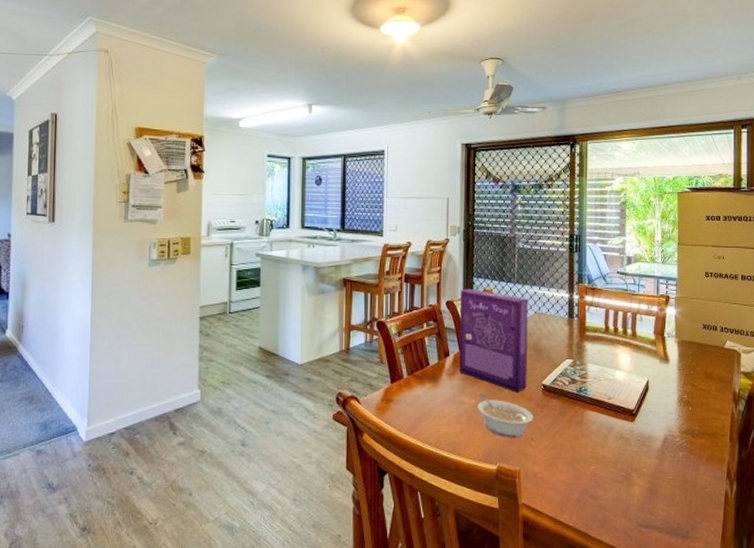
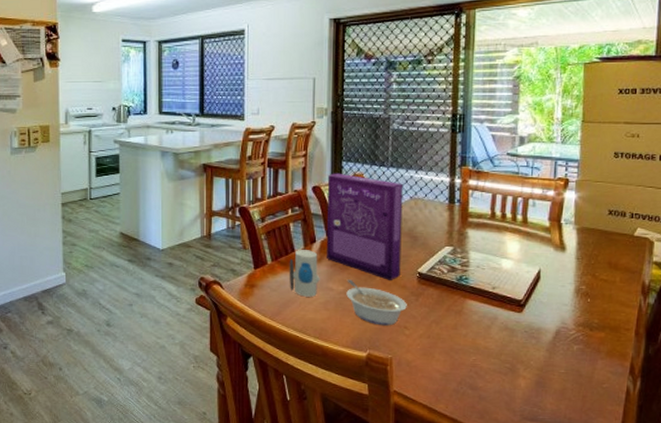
toy: none [424,364,453,411] -> present [289,250,320,297]

